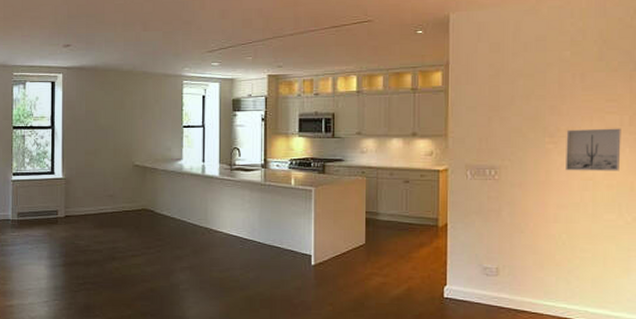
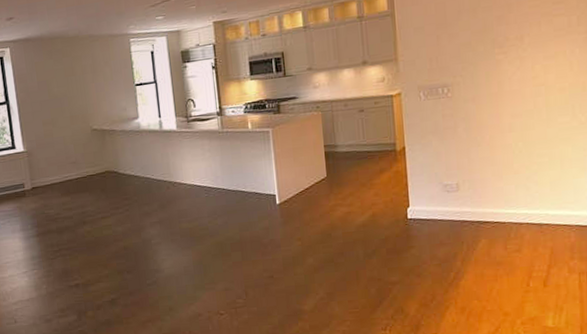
wall art: present [566,128,621,171] -> none [515,29,571,80]

